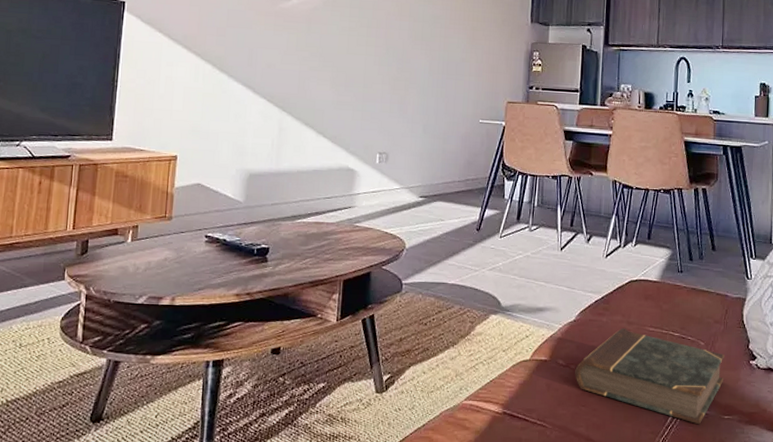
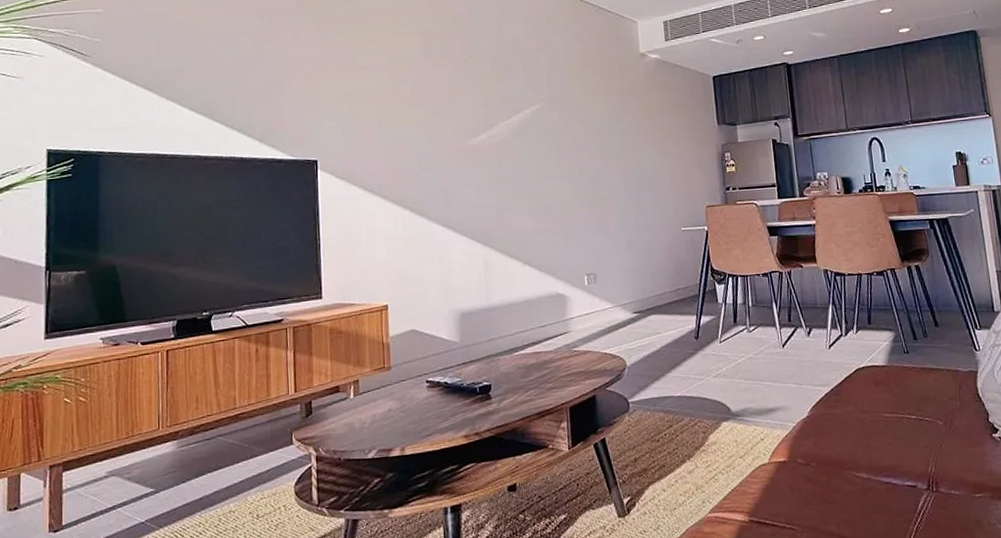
book: present [574,328,725,425] -> none [815,418,969,507]

